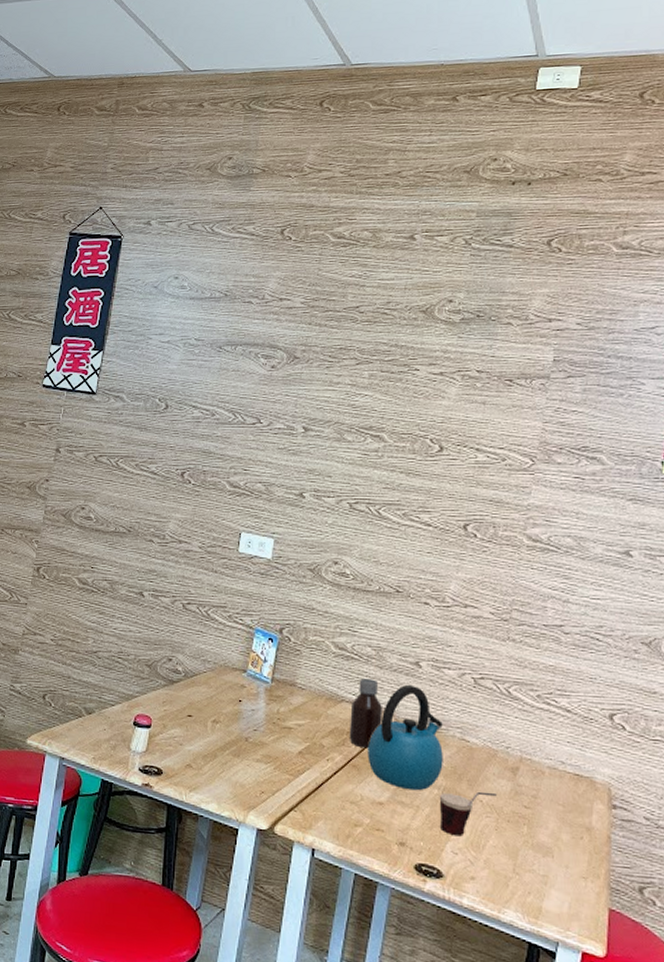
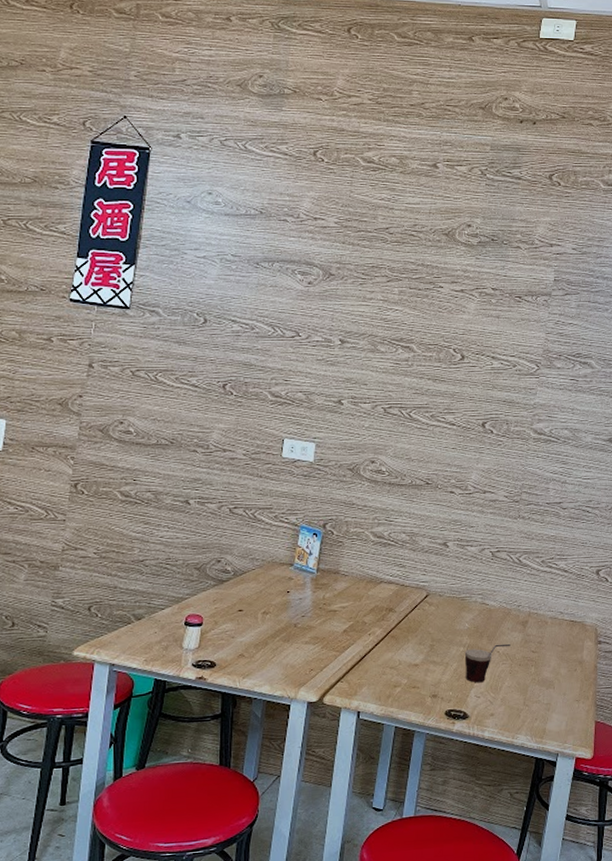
bottle: present [349,679,383,749] -> none [387,561,417,621]
kettle: present [368,684,443,791] -> none [404,562,467,651]

